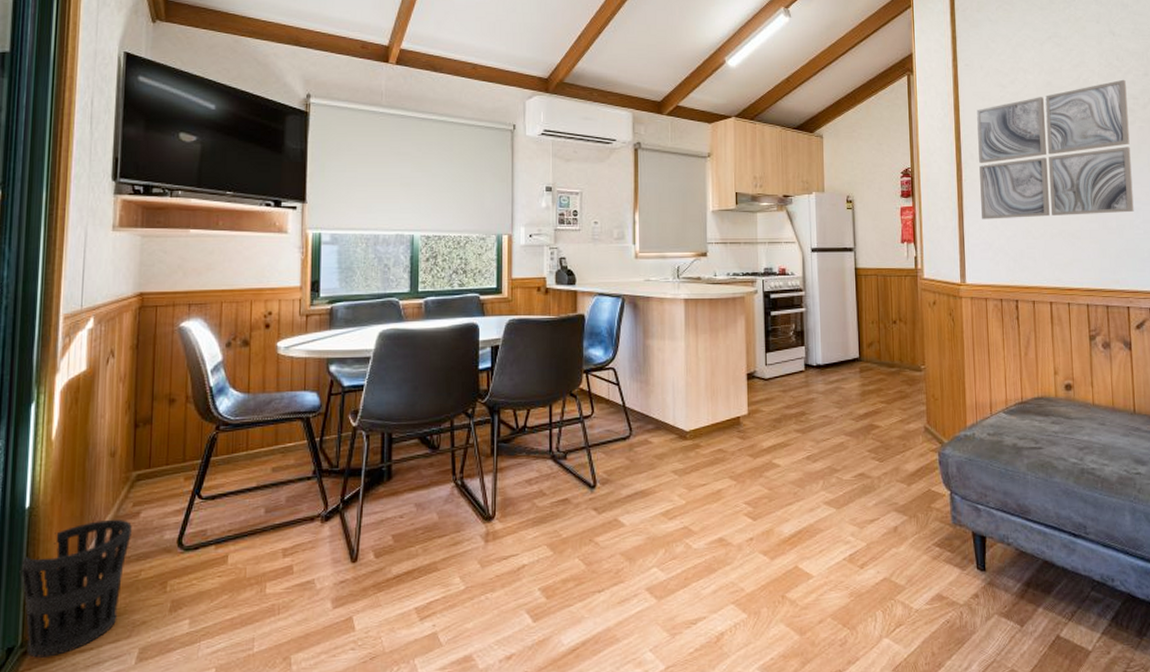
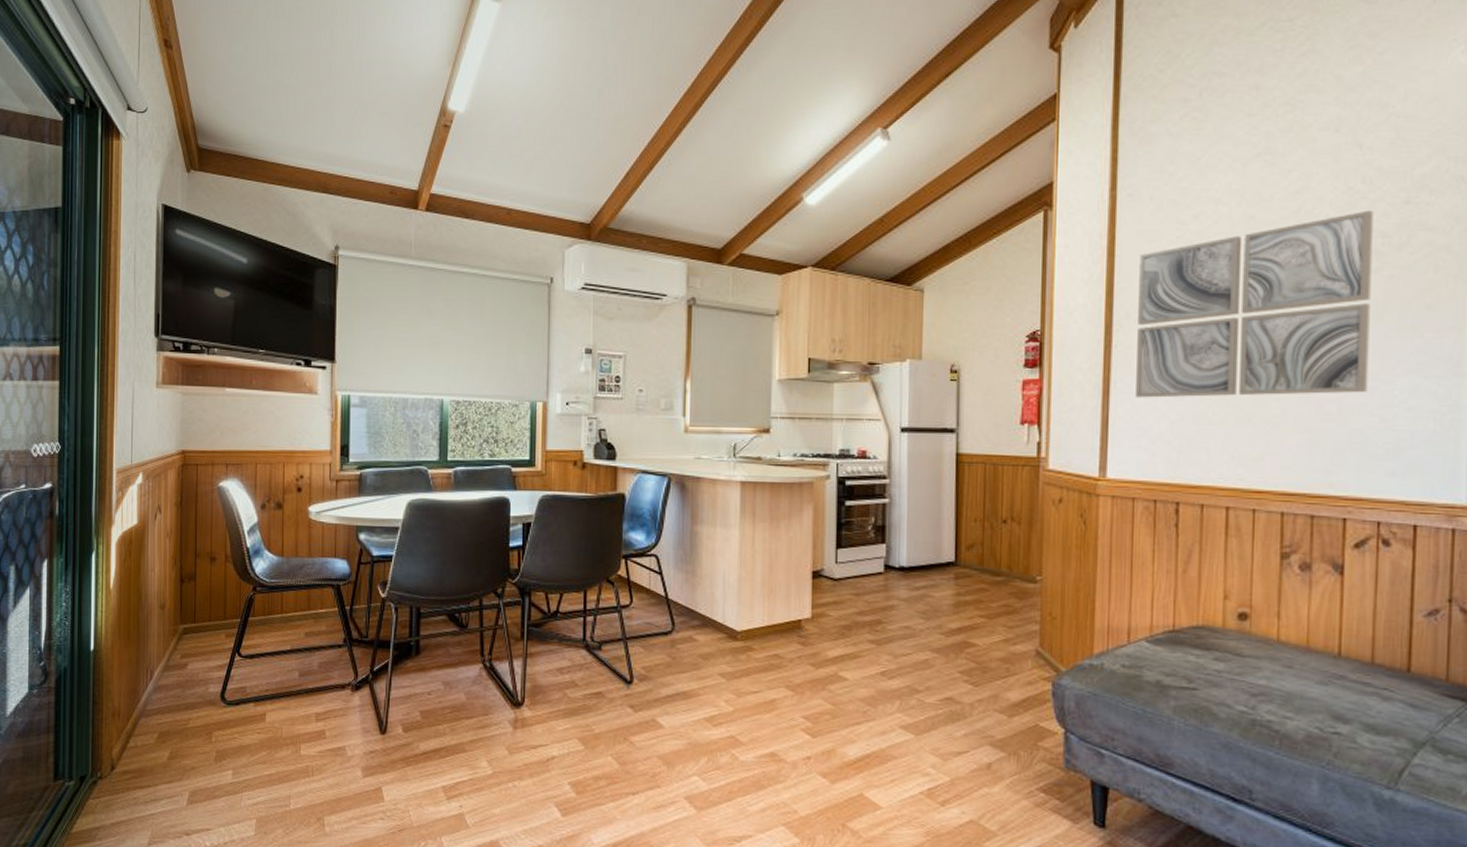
wastebasket: present [19,519,132,658] -> none [88,668,181,789]

